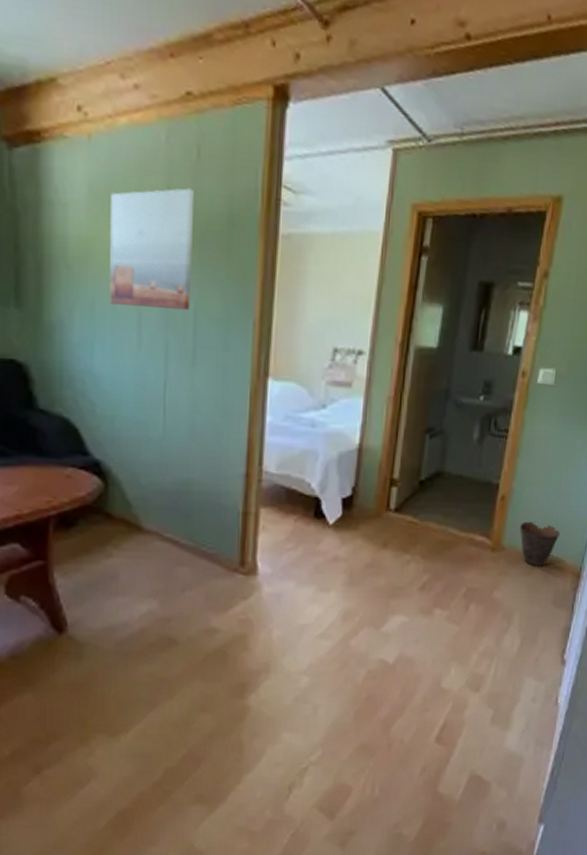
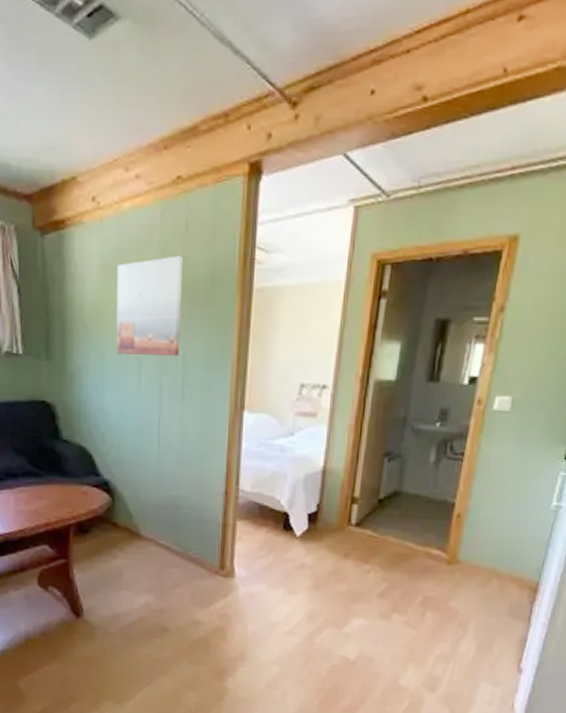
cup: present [520,521,561,566] -> none [475,537,517,580]

